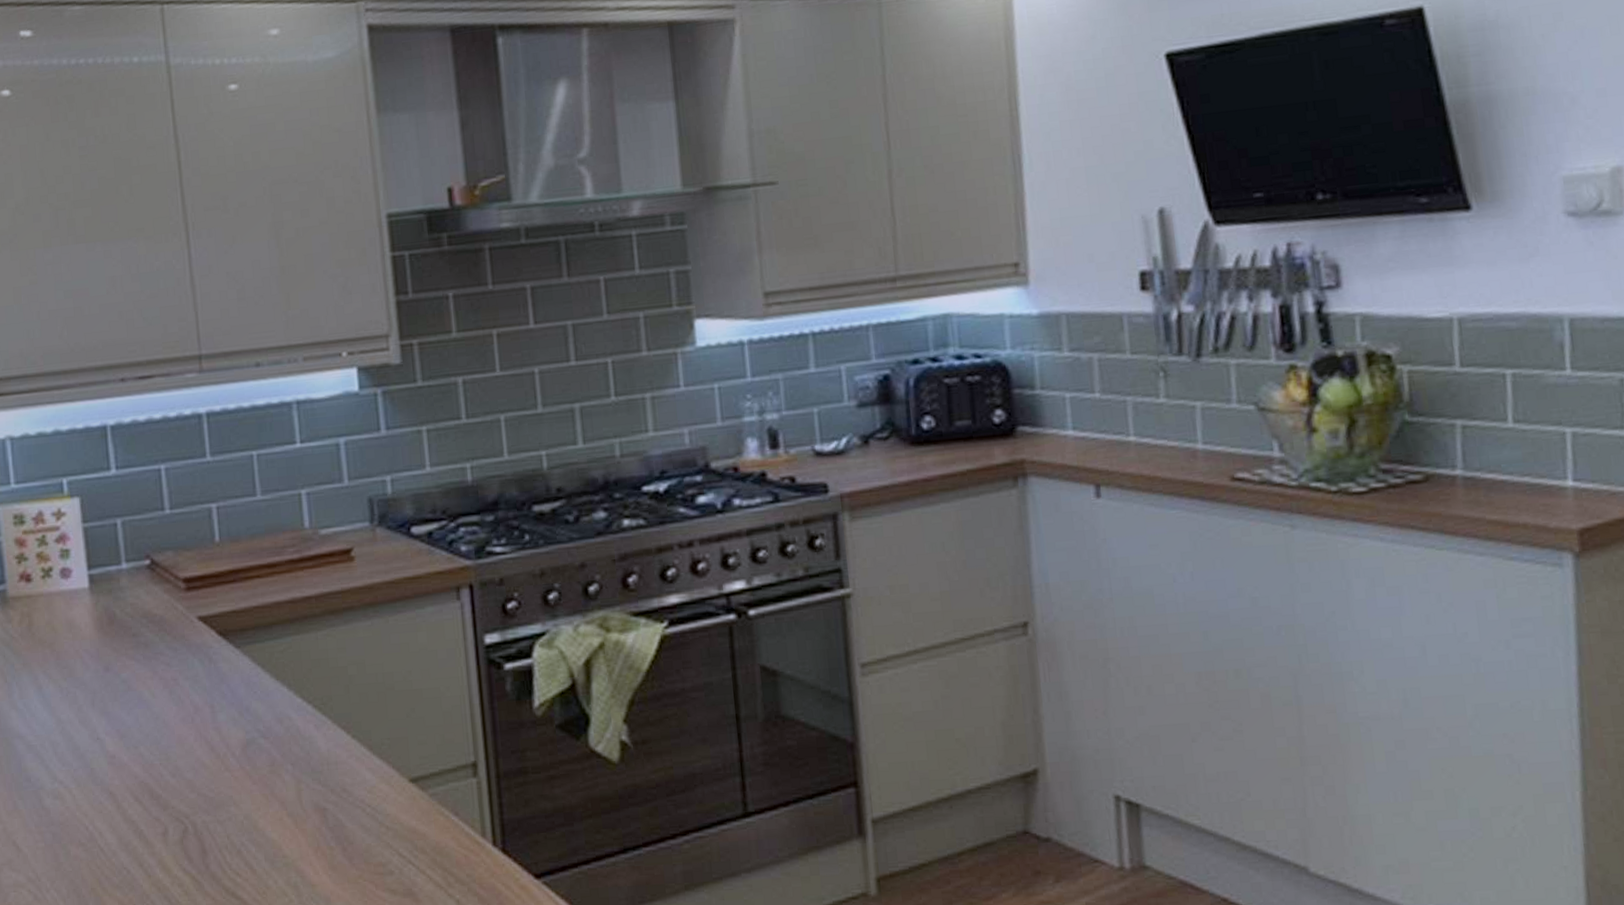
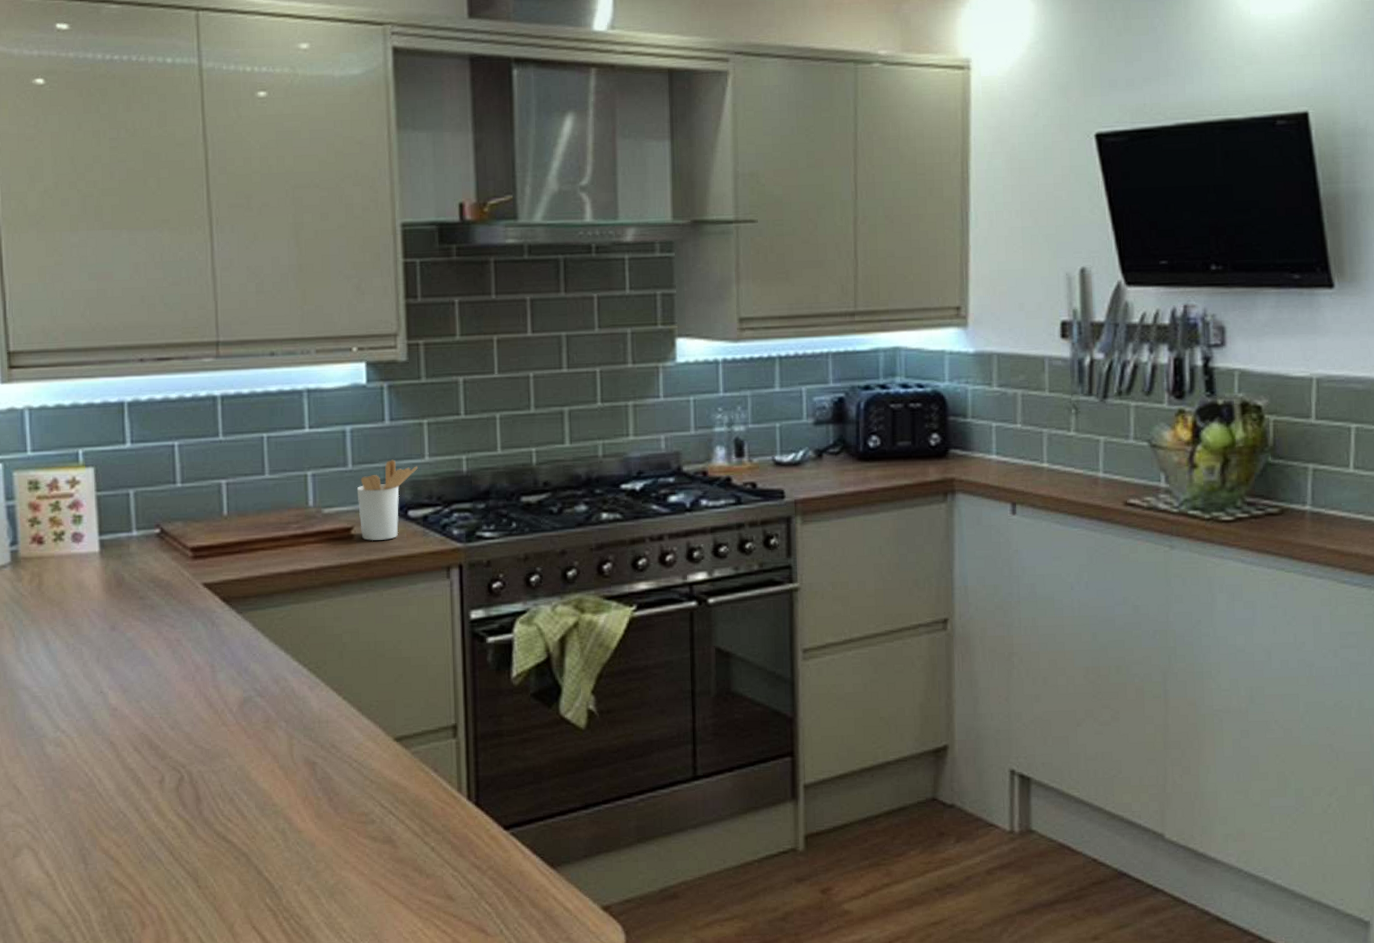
utensil holder: none [354,472,419,562] -> present [356,459,418,541]

